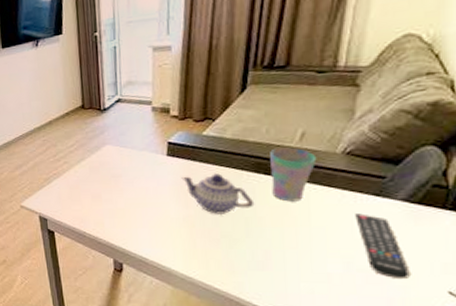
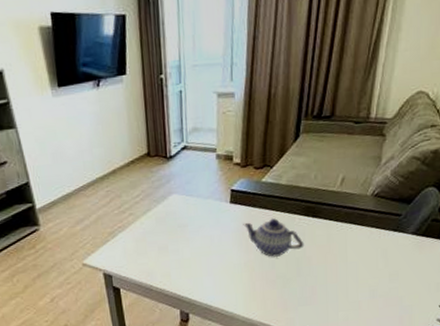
cup: present [270,147,317,202] -> none [317,191,353,241]
remote control: present [355,213,410,280] -> none [379,247,415,300]

